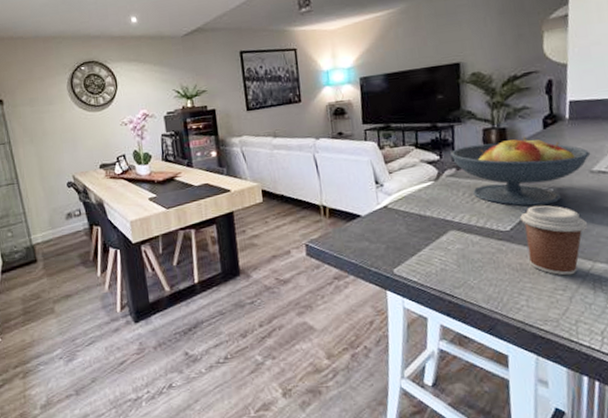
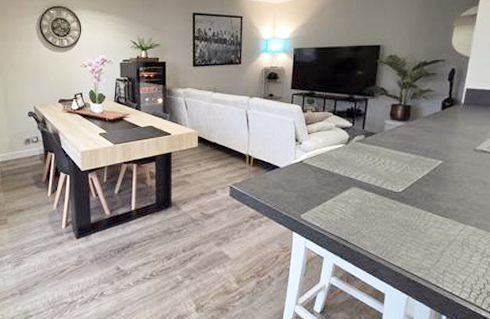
fruit bowl: present [450,137,591,206] -> none [362,115,477,173]
coffee cup: present [520,205,588,276] -> none [412,173,466,234]

